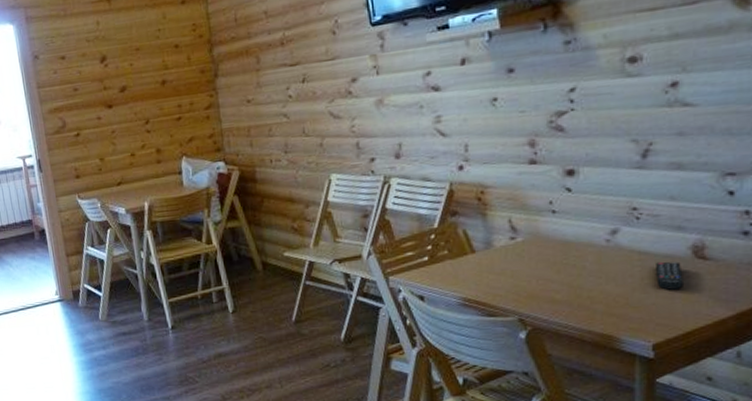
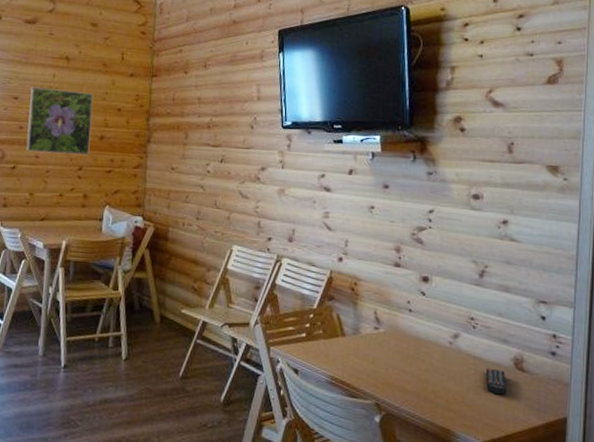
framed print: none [76,33,154,115] -> present [26,86,93,156]

